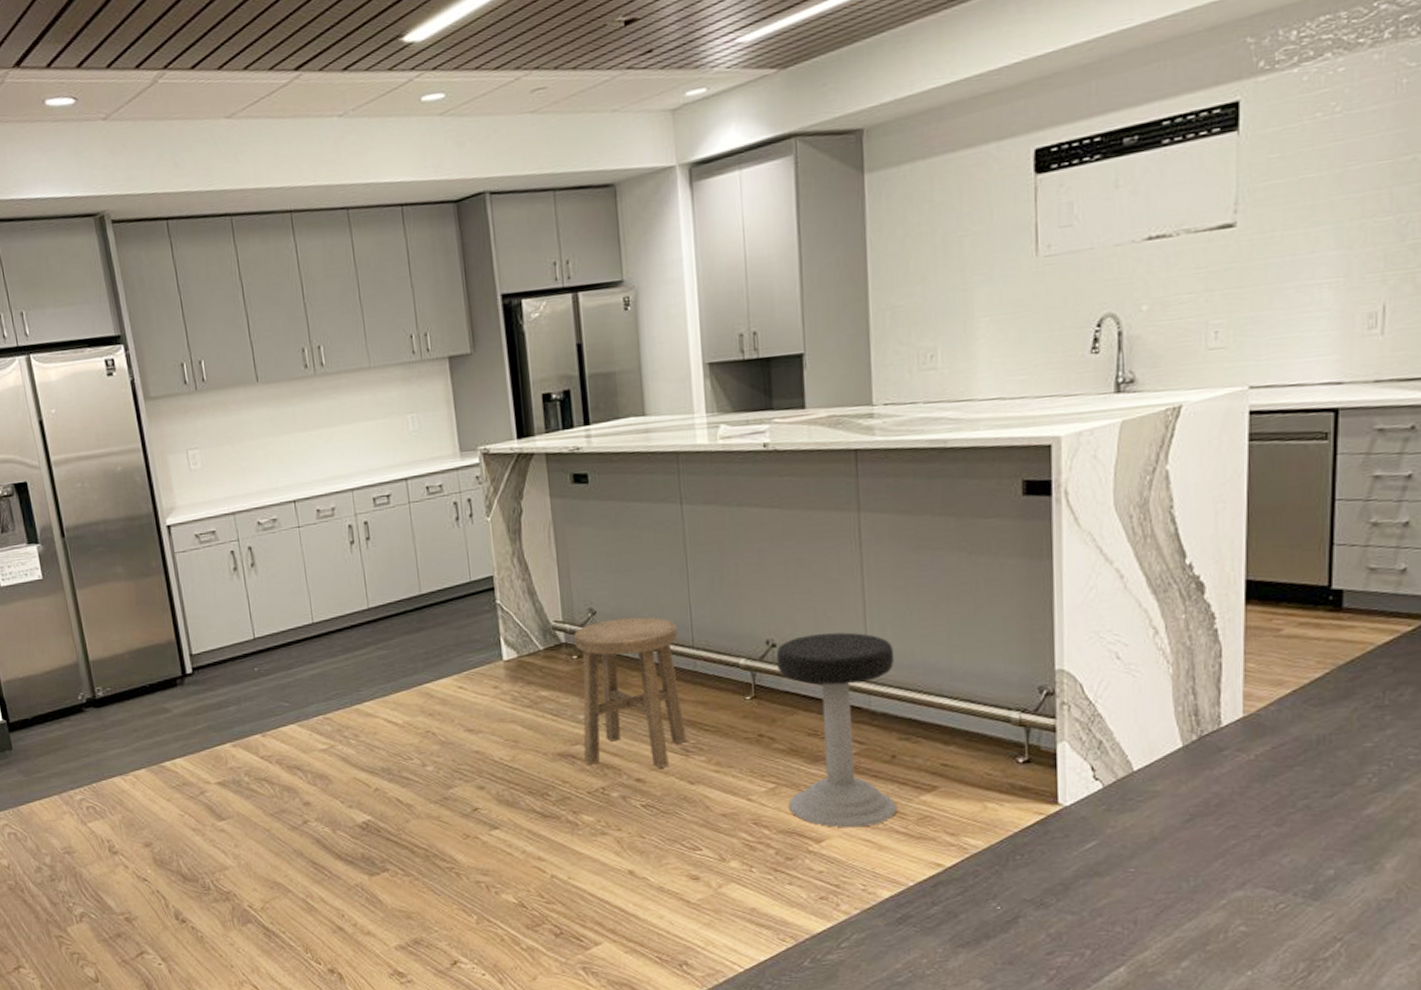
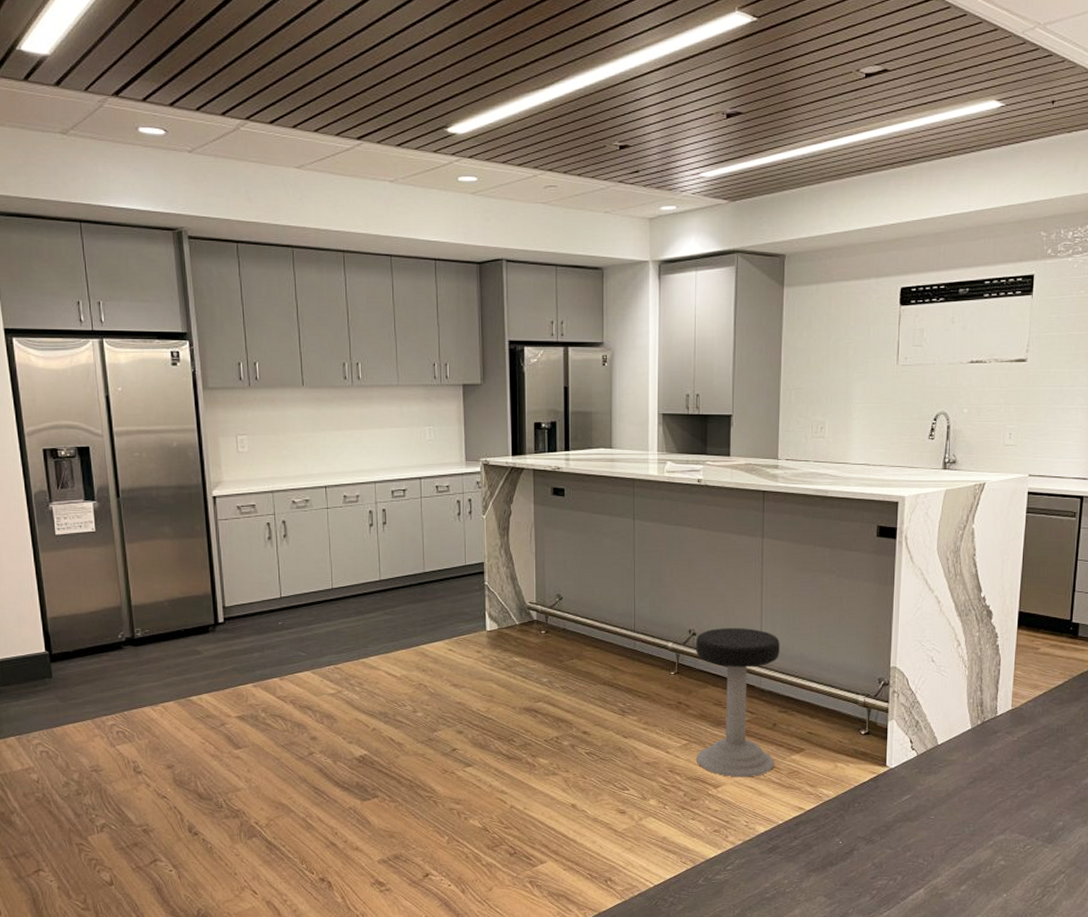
stool: present [574,616,687,768] -> none [544,604,624,724]

